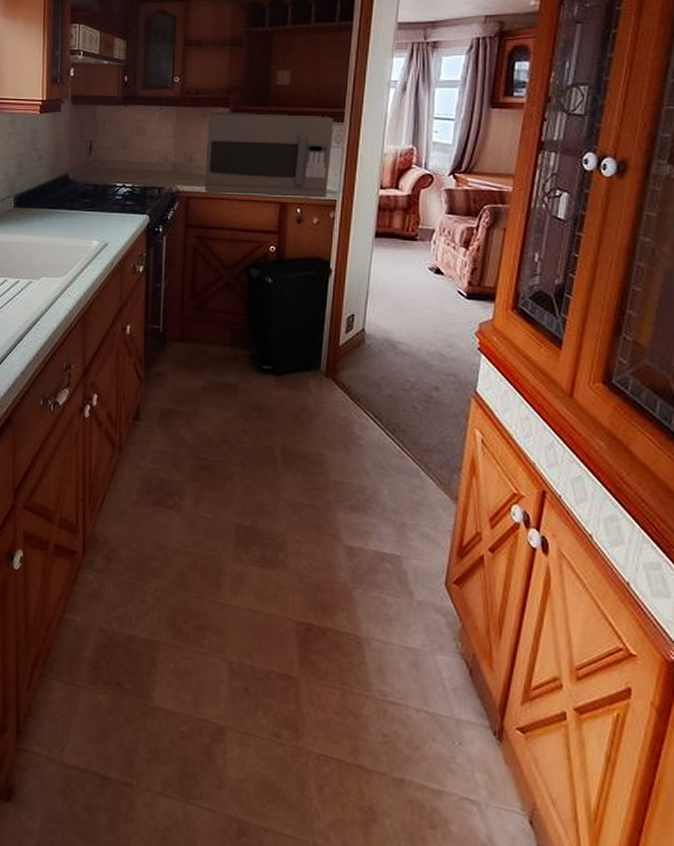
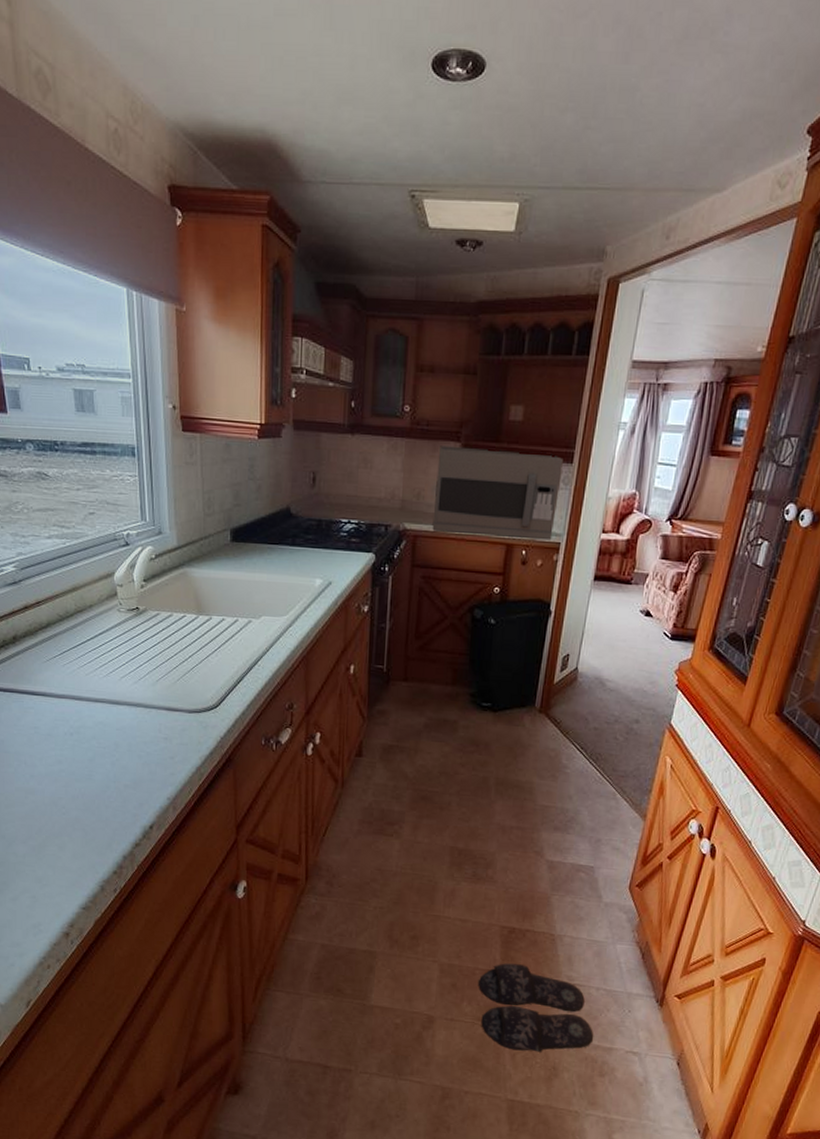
slippers: none [275,667,418,788] -> present [479,963,594,1053]

